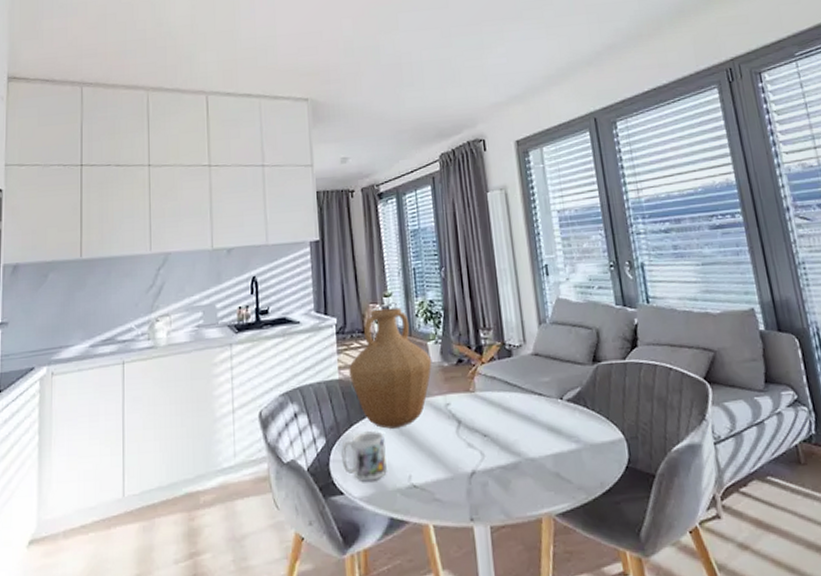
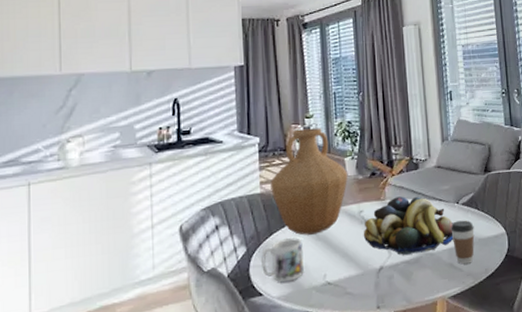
fruit bowl: none [452,388,559,459] -> present [364,196,454,255]
coffee cup: none [554,420,585,475] -> present [451,220,475,265]

